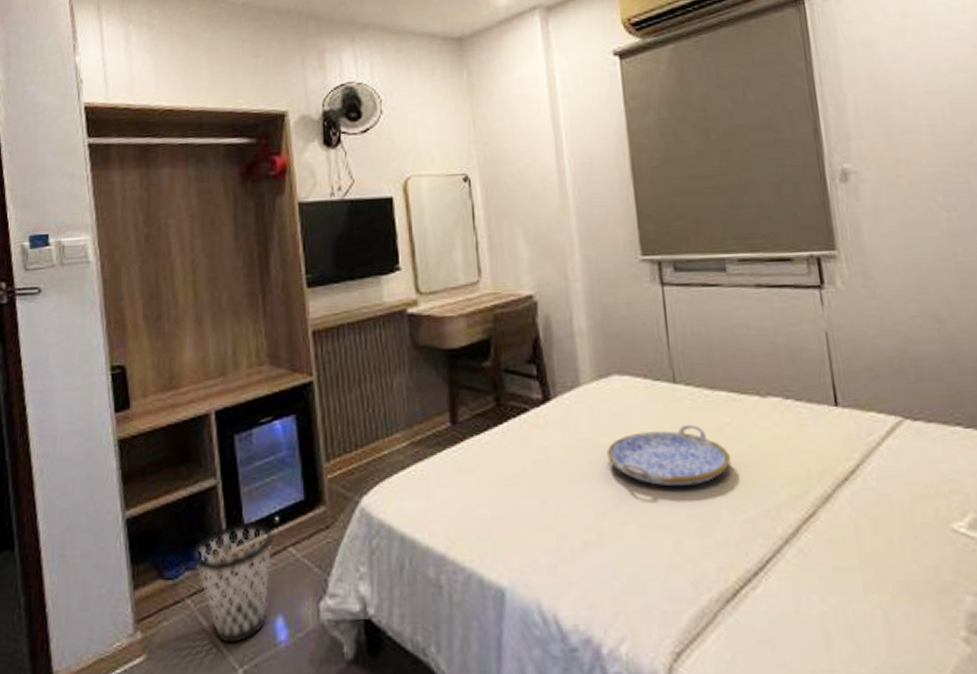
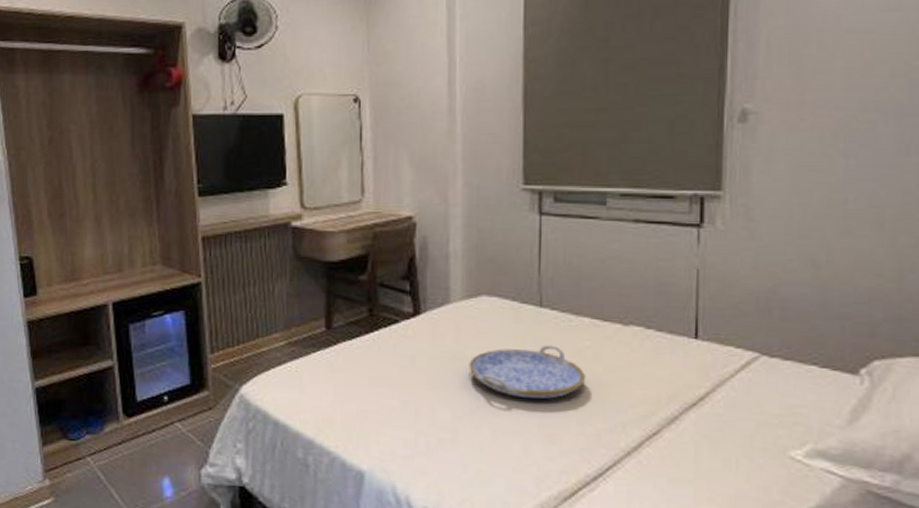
wastebasket: present [192,521,274,645] -> none [92,398,163,497]

